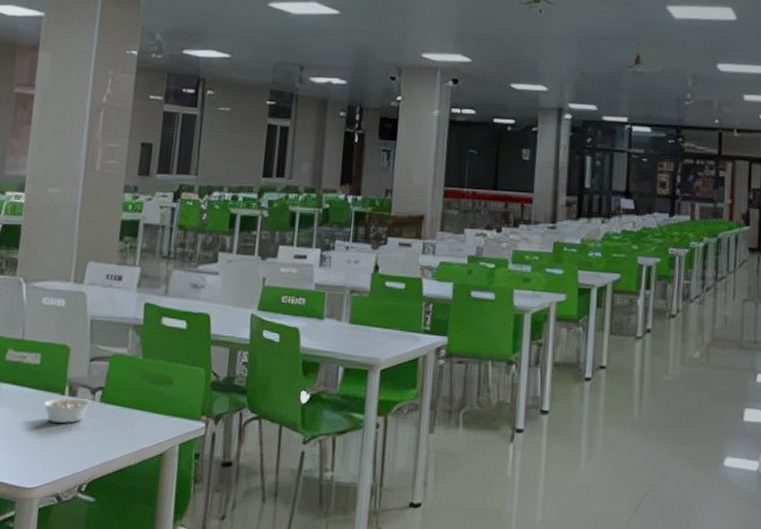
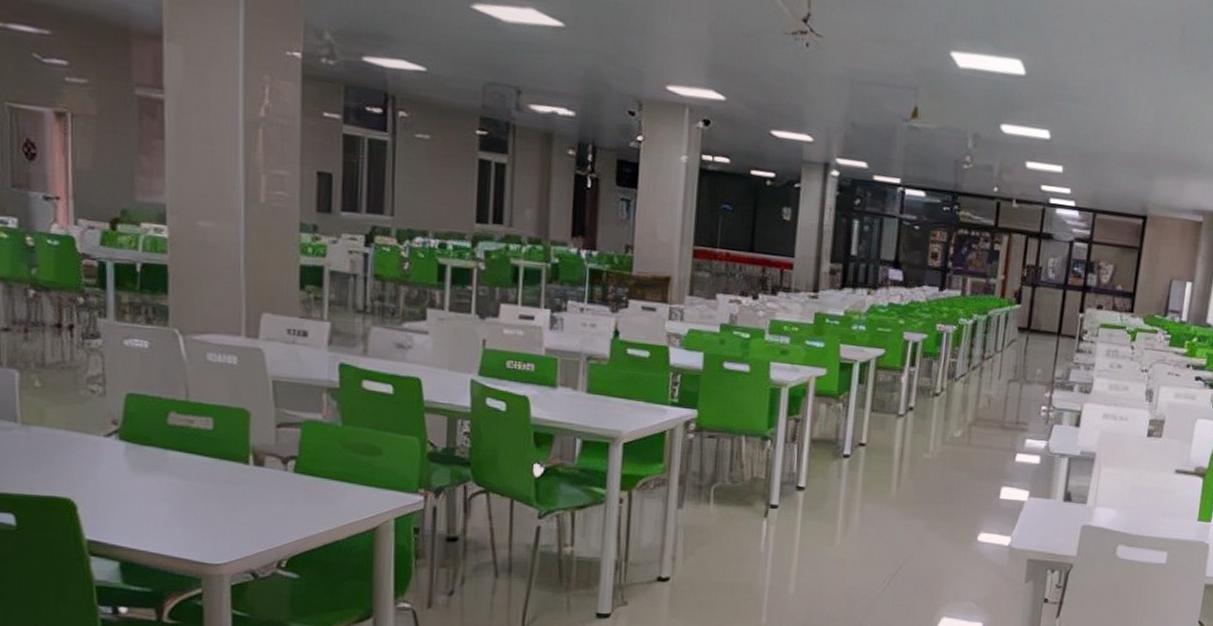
legume: present [43,397,100,423] -> none [222,467,294,495]

